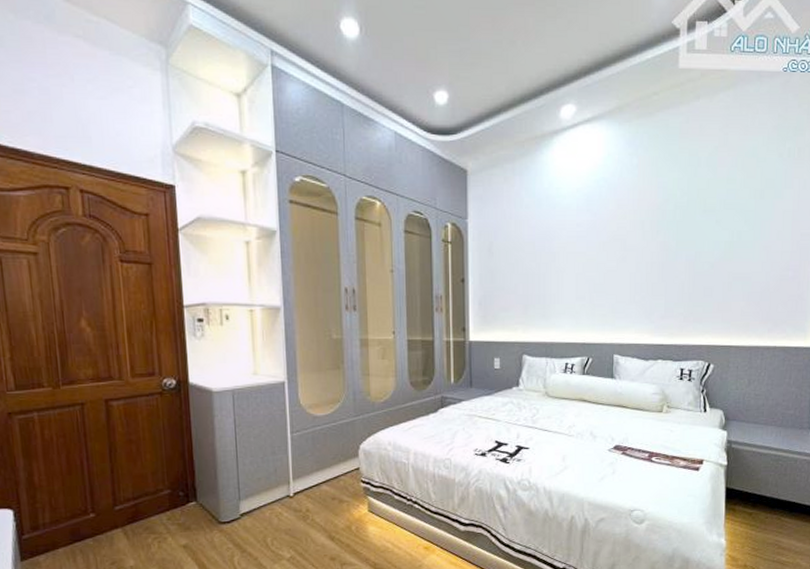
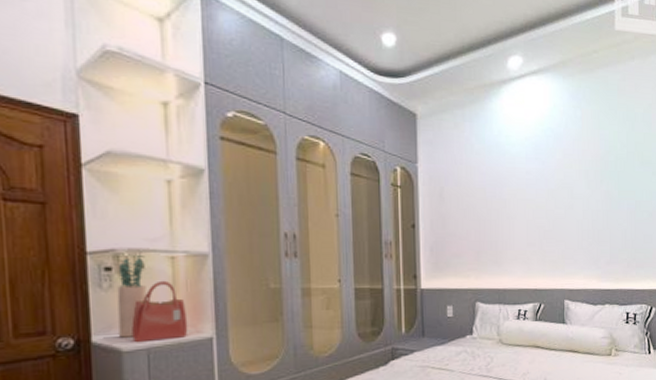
vase: none [207,305,232,380] -> present [117,251,148,338]
handbag: none [219,330,265,385] -> present [131,280,188,343]

